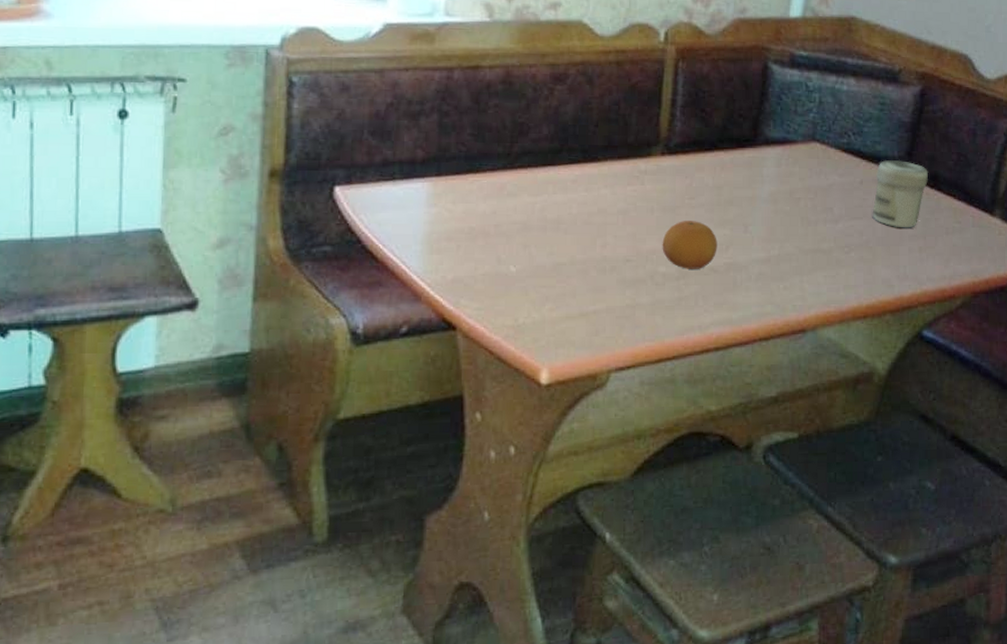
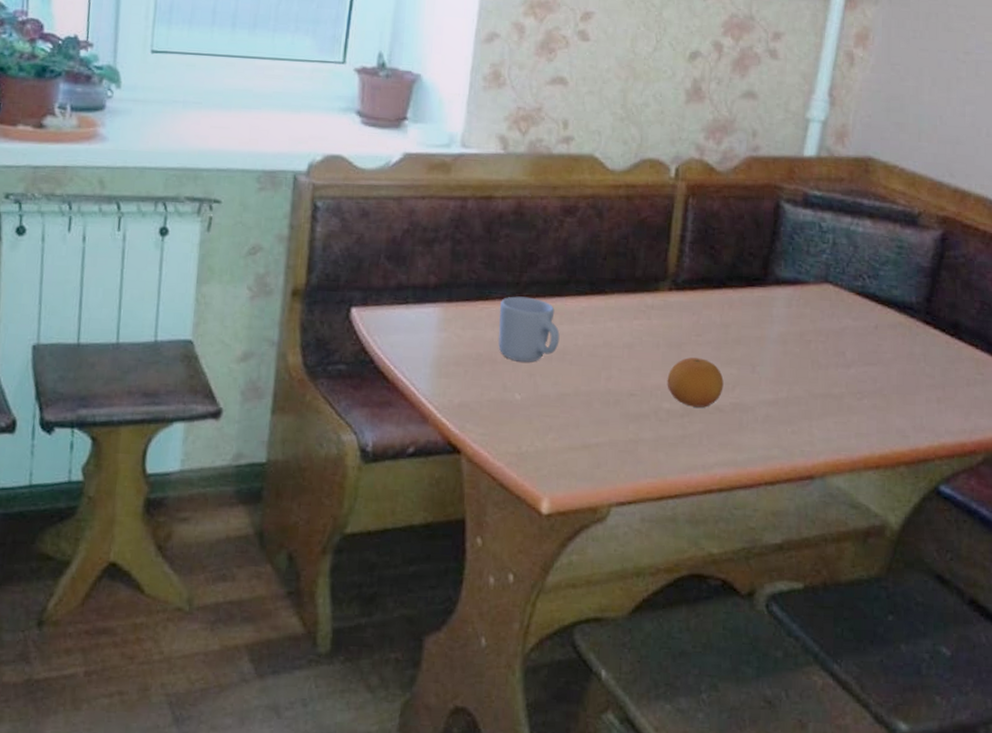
mug: none [490,167,554,233] -> present [498,296,560,362]
jar: present [872,159,929,228] -> none [887,305,949,378]

